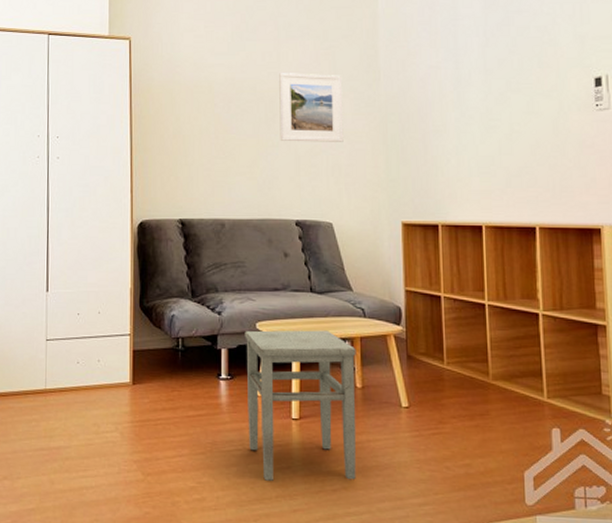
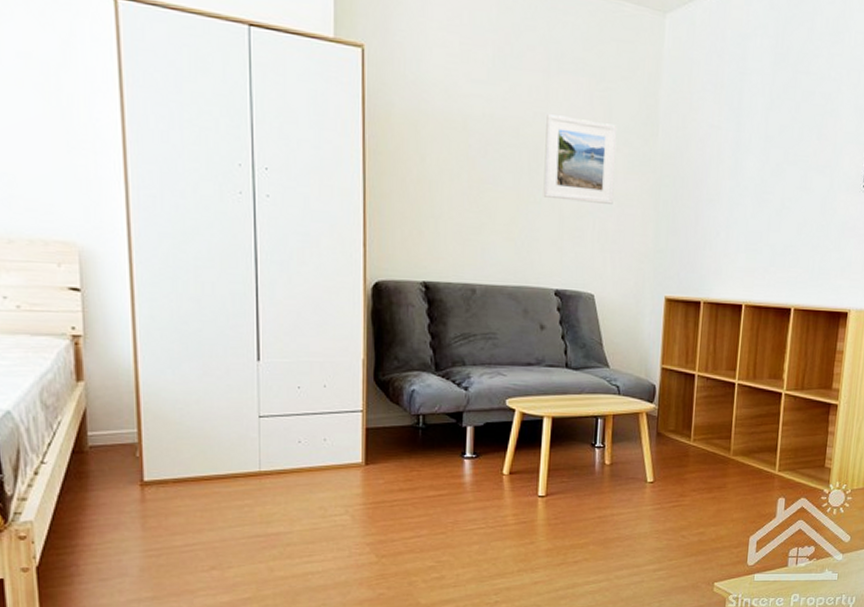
stool: present [244,330,357,481] -> none [492,407,608,556]

